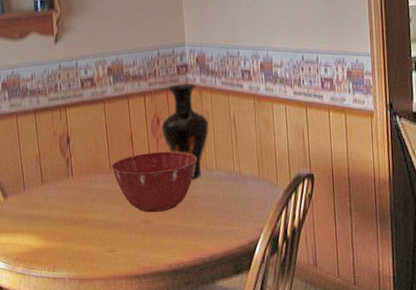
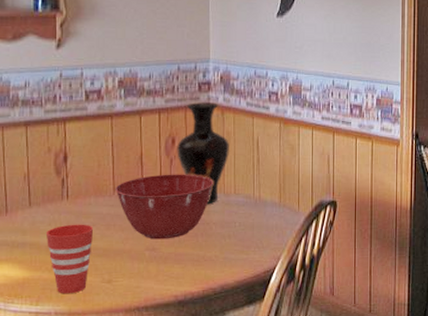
cup: none [56,199,96,262] -> present [45,224,94,294]

